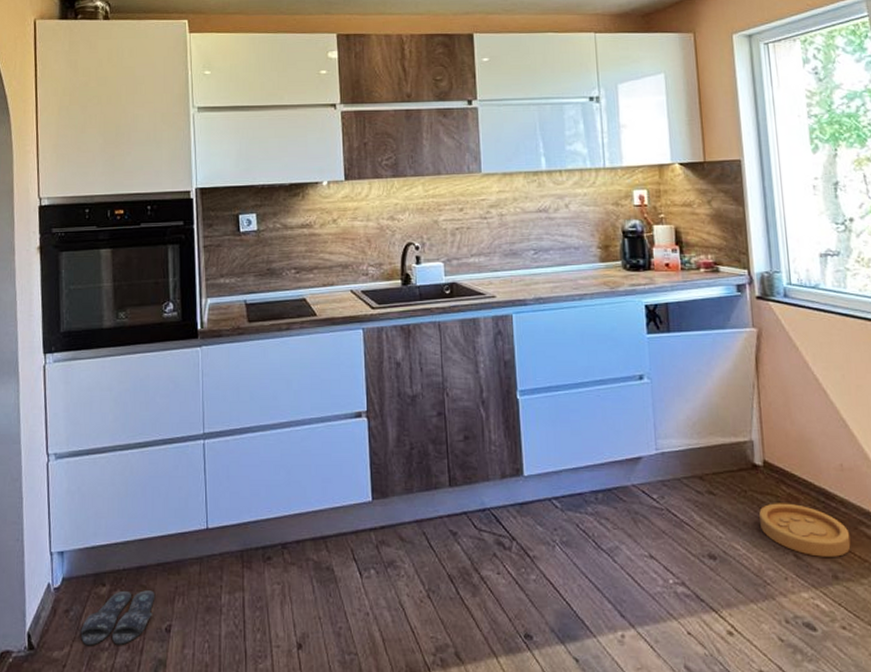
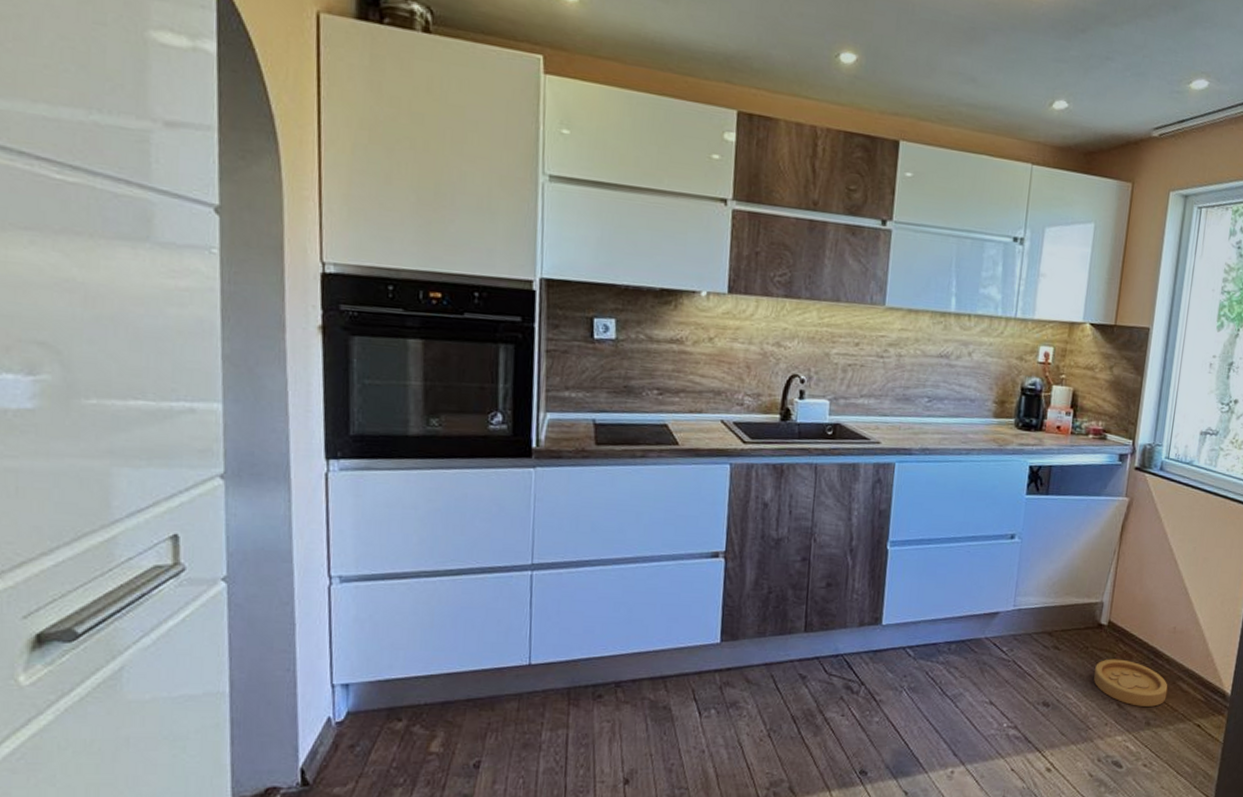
slippers: present [80,590,156,646] -> none [369,726,464,782]

